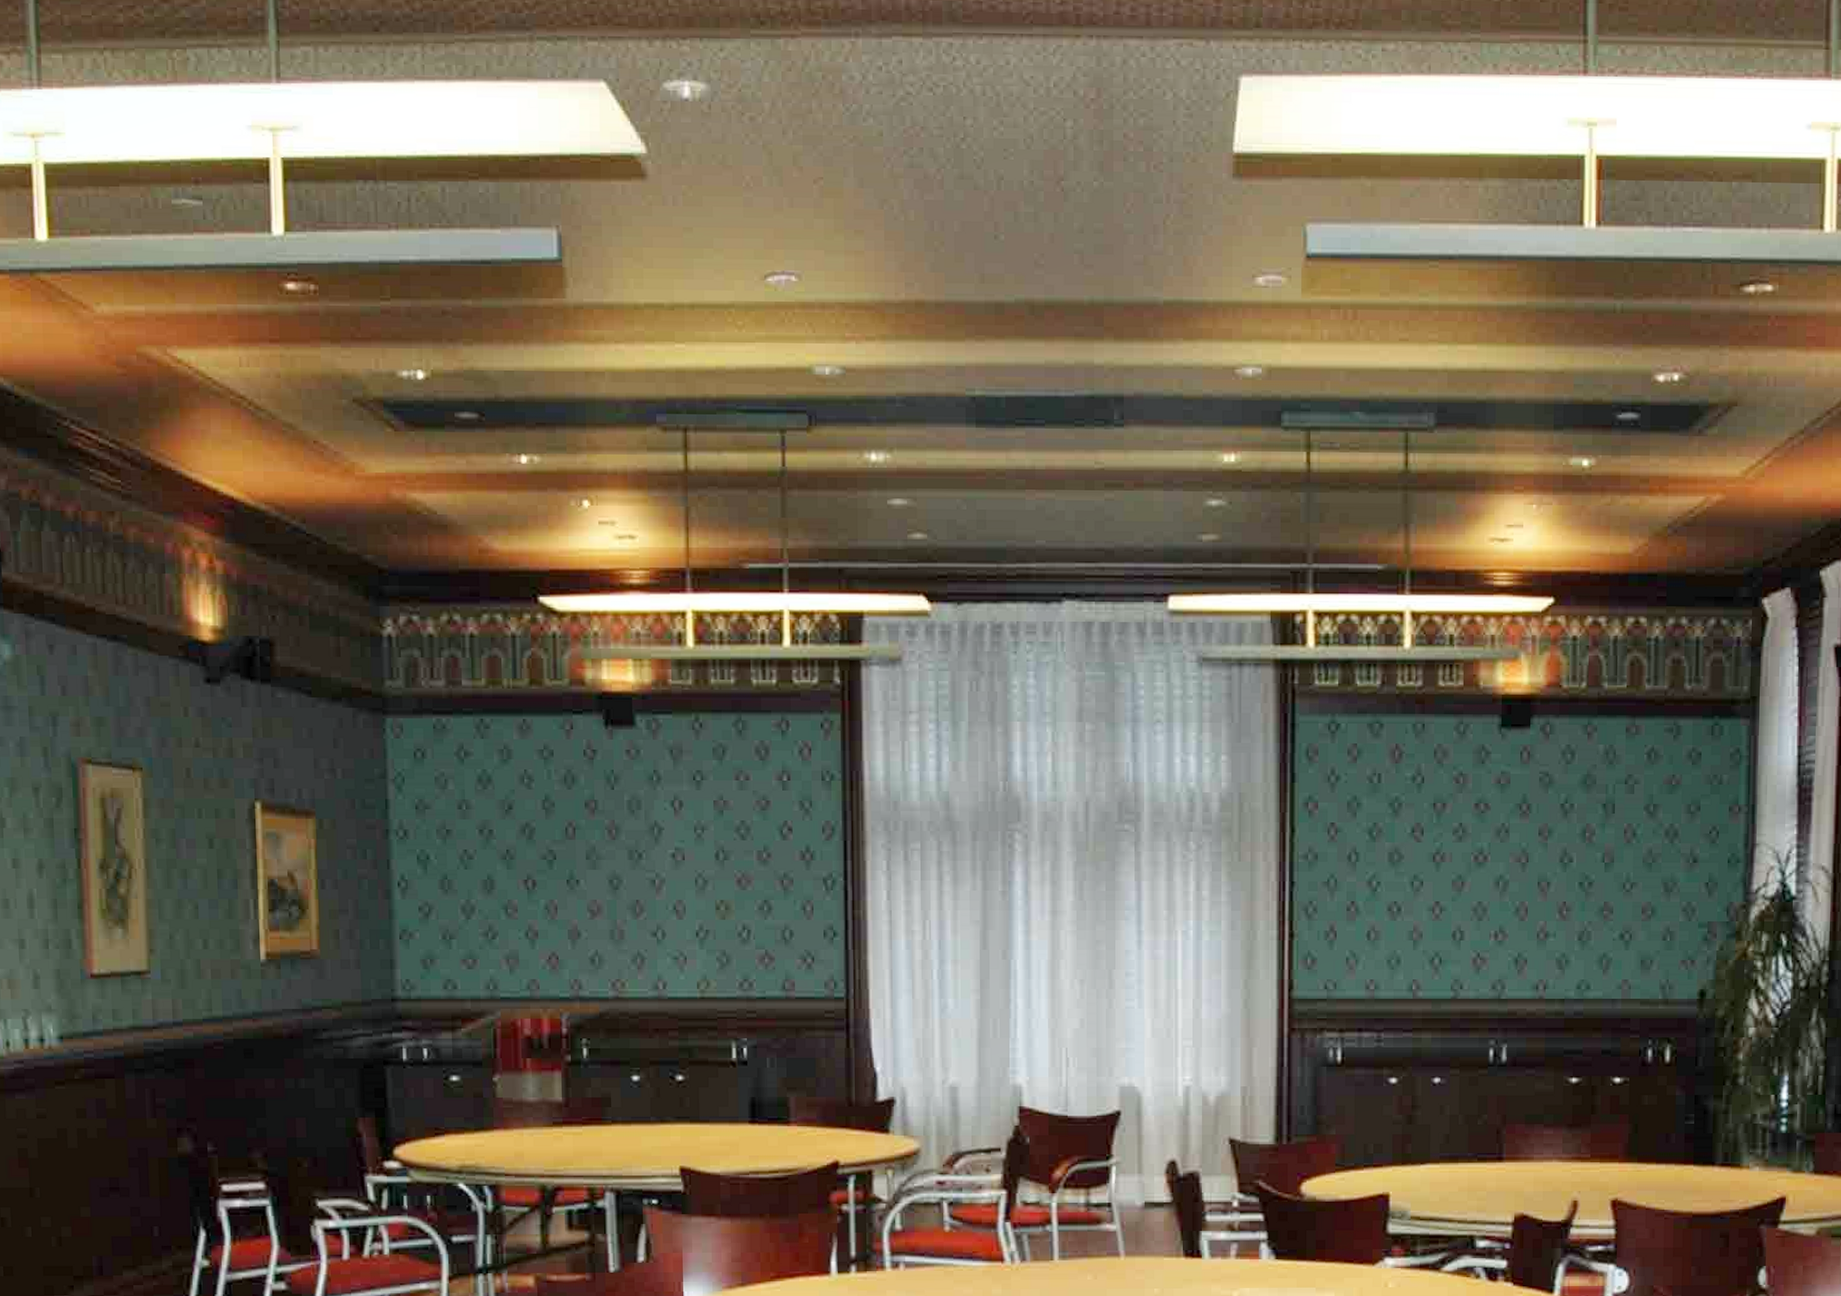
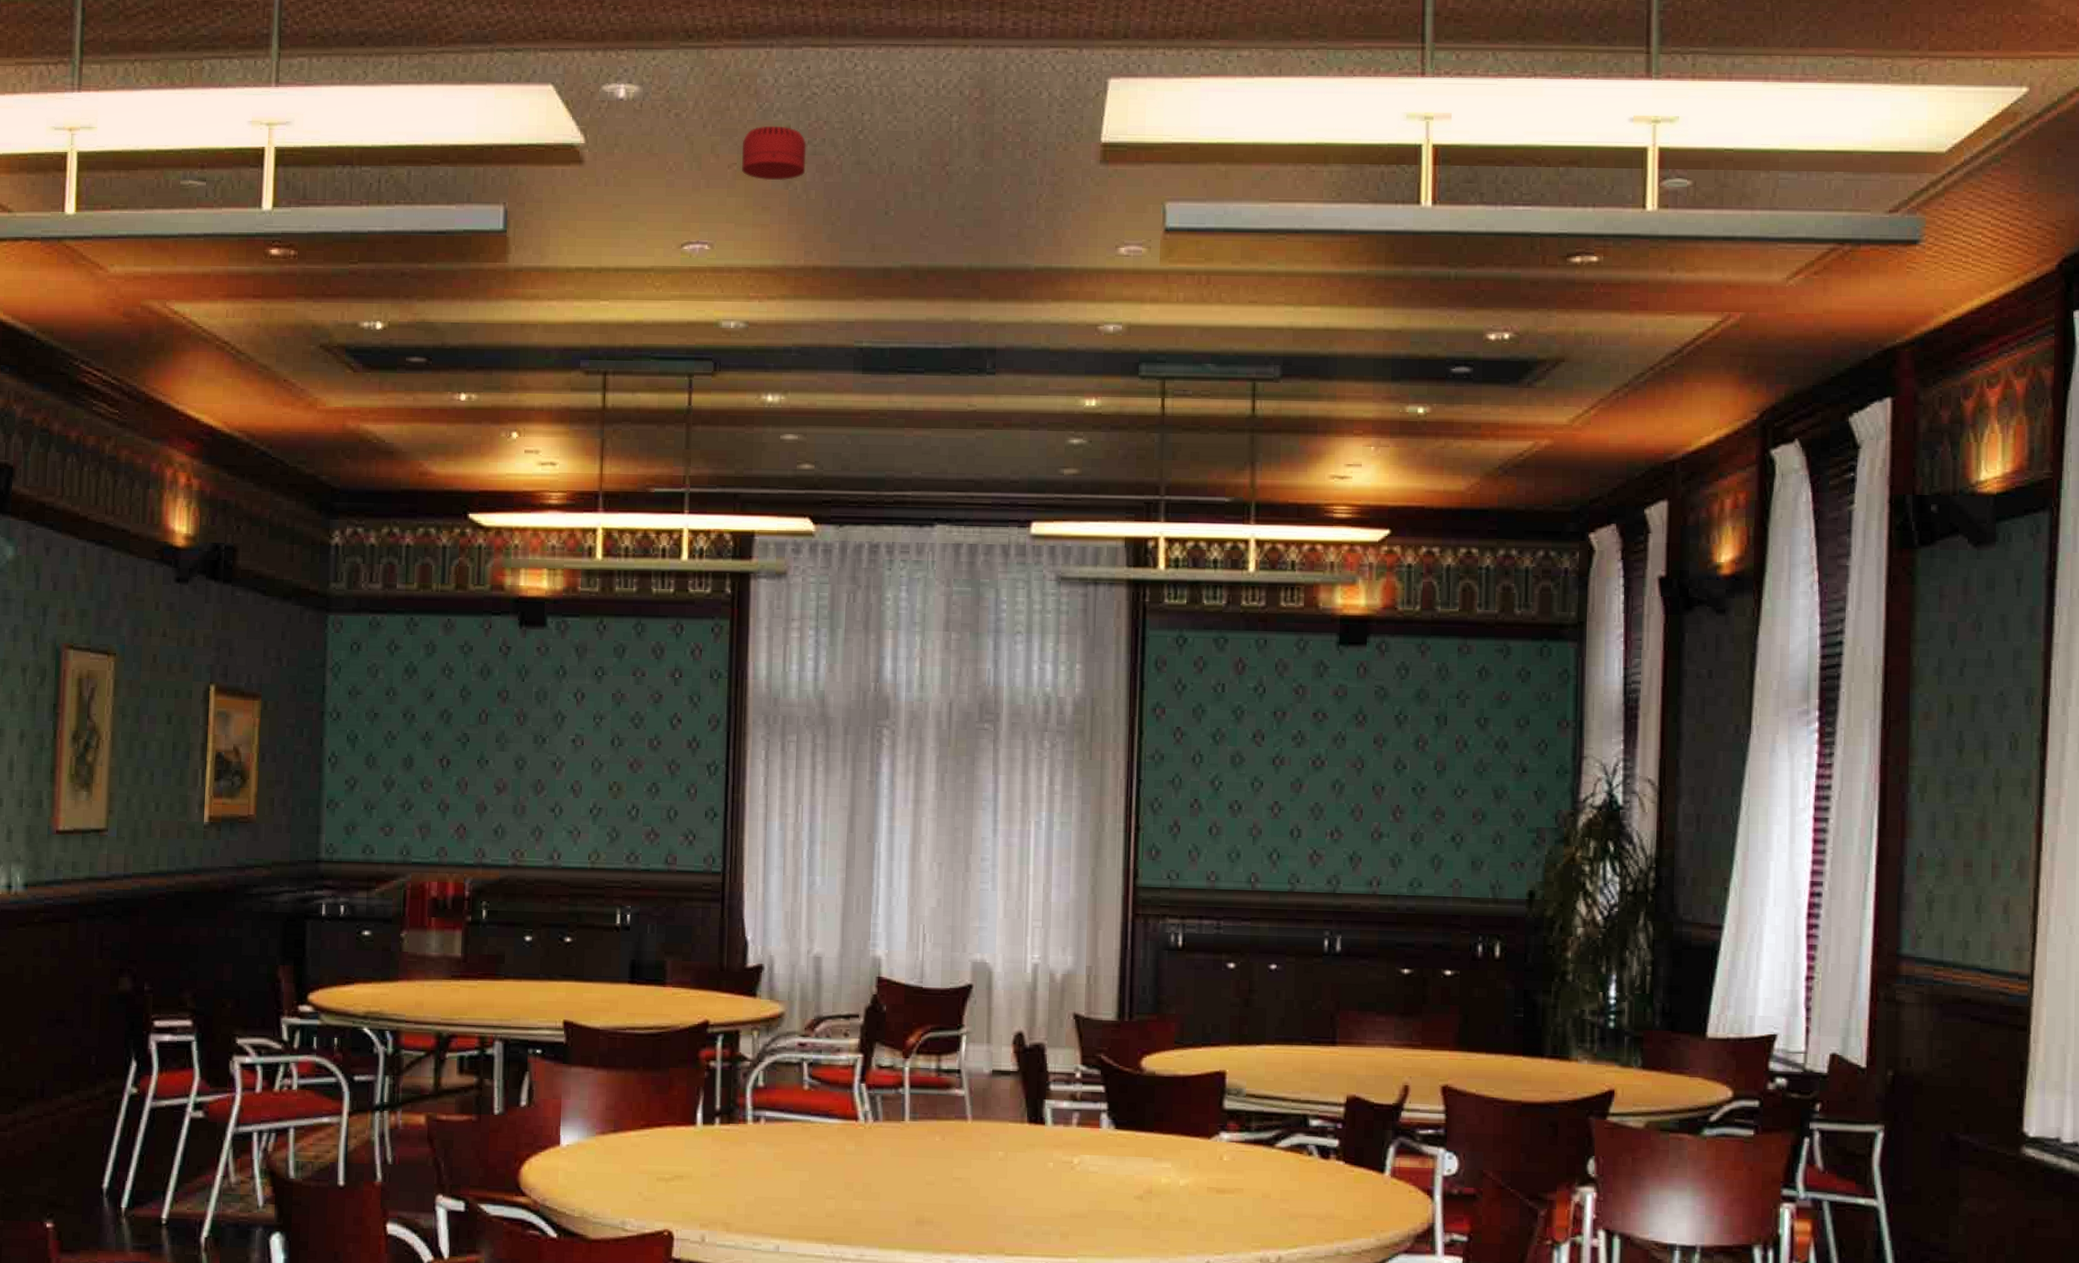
smoke detector: none [828,132,902,199] -> present [742,125,807,181]

